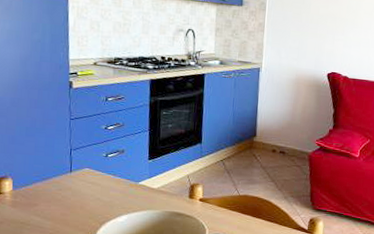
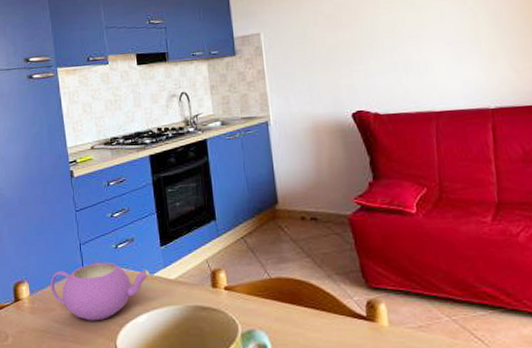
teapot: none [35,167,135,218] -> present [50,262,149,321]

